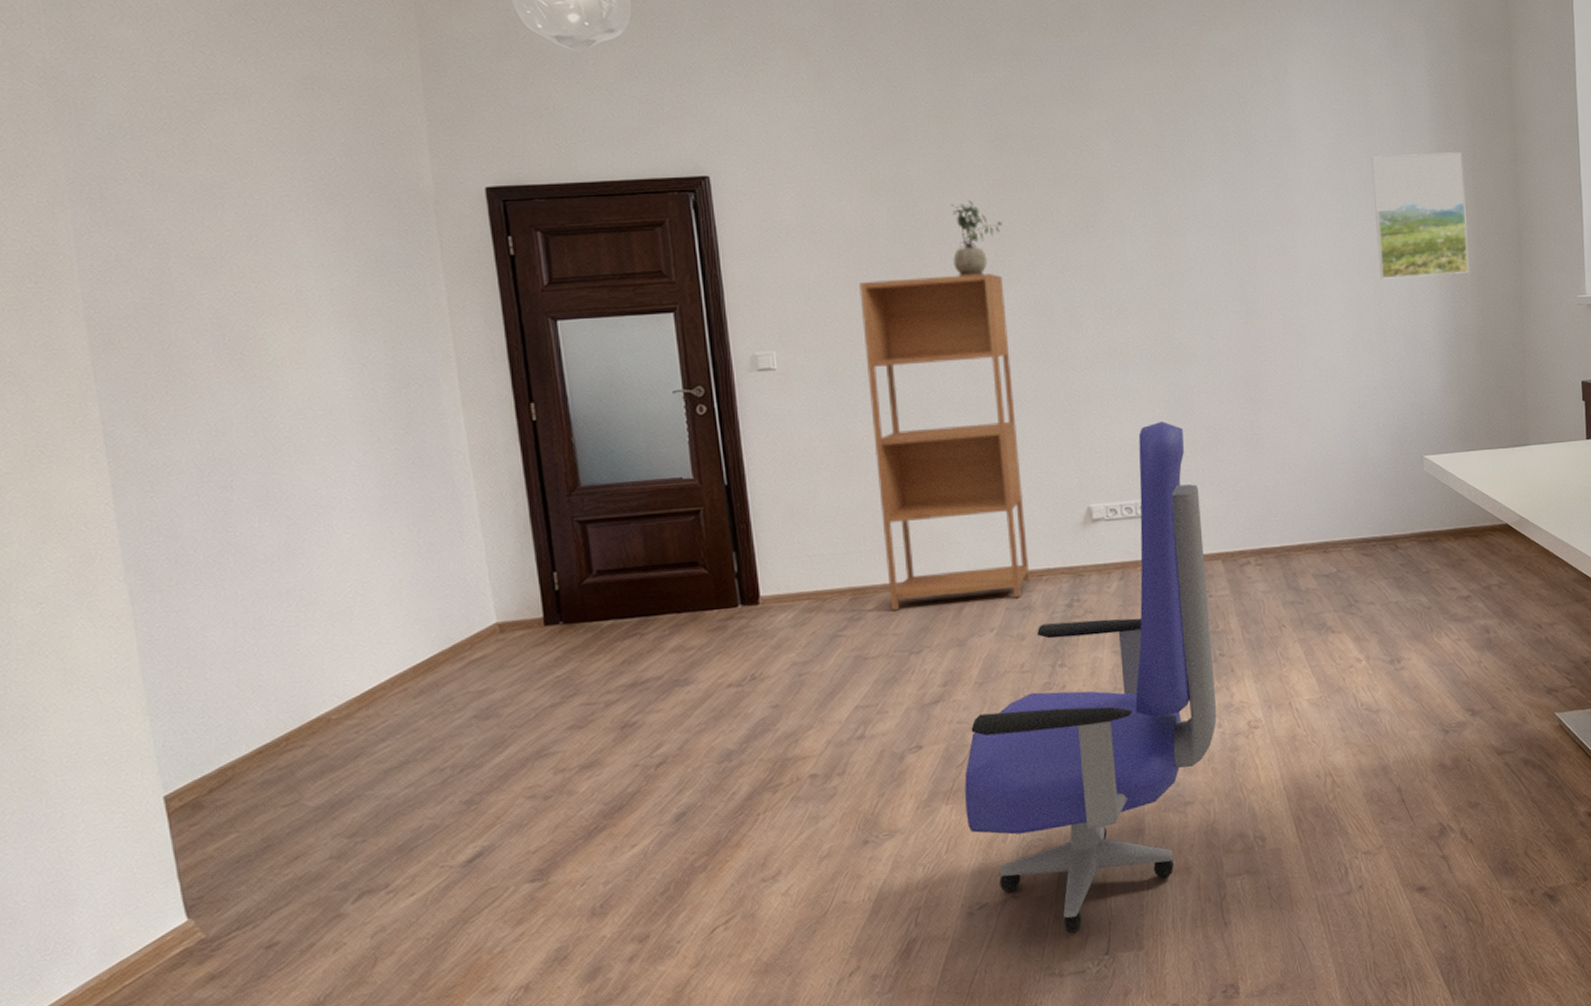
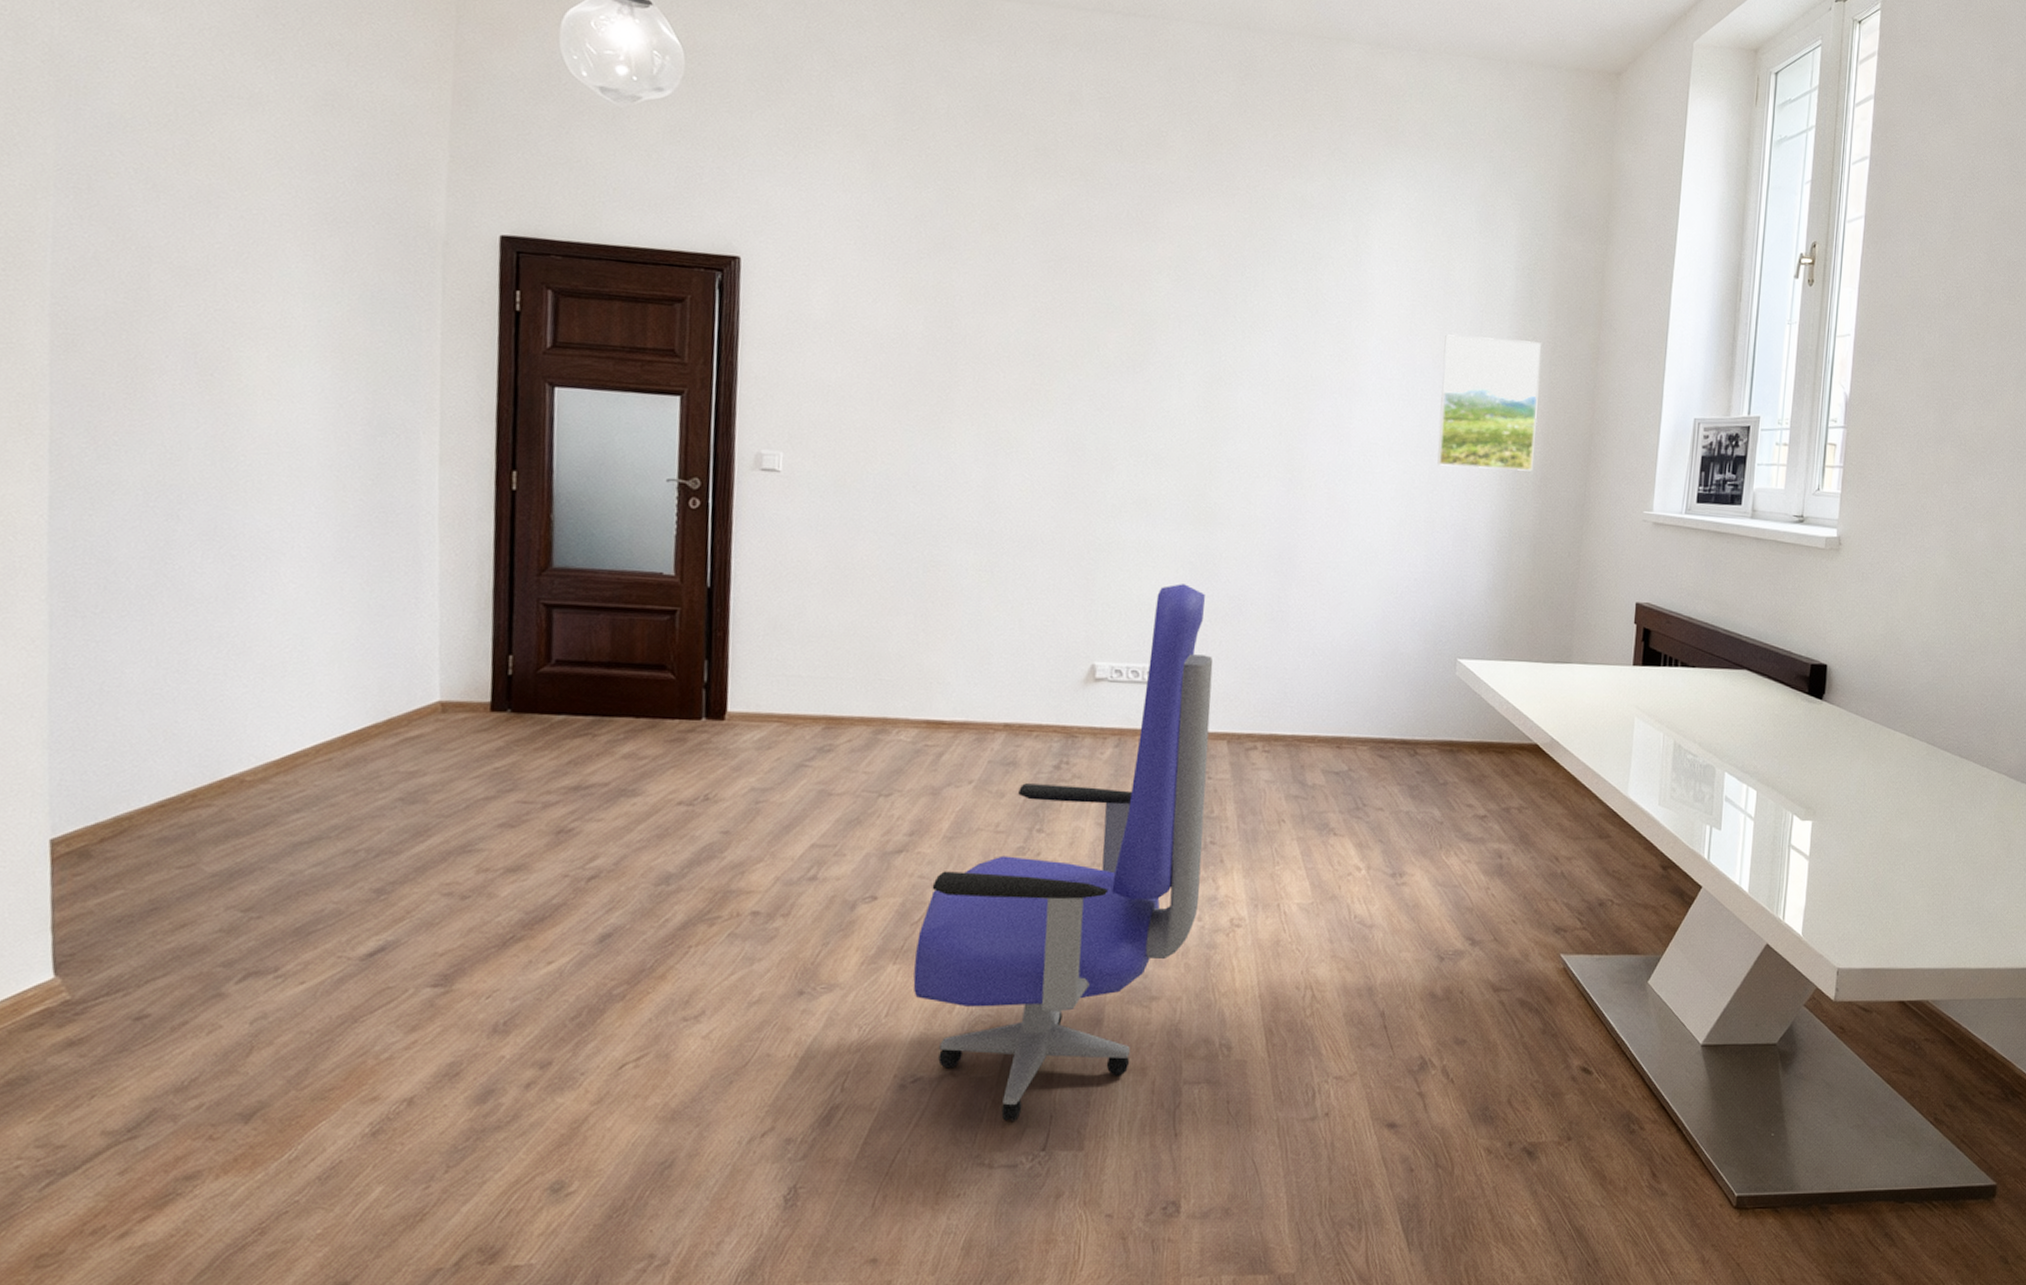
bookcase: present [859,273,1030,611] -> none [865,391,1036,751]
potted plant: present [951,199,1002,276] -> none [986,320,1045,402]

